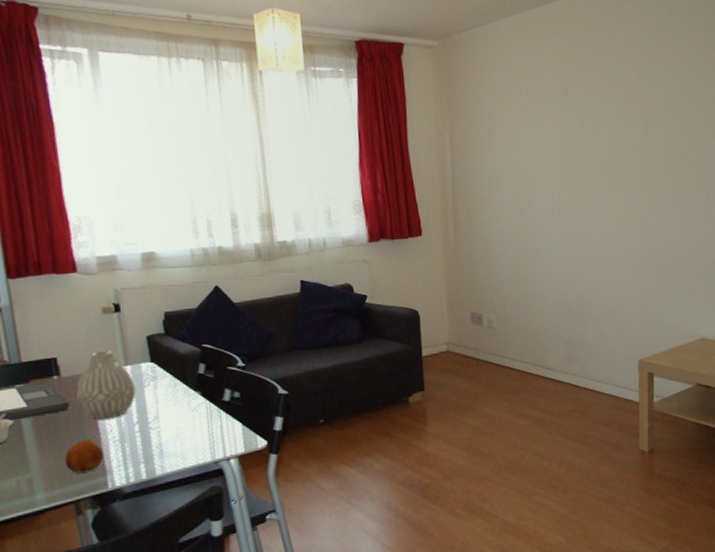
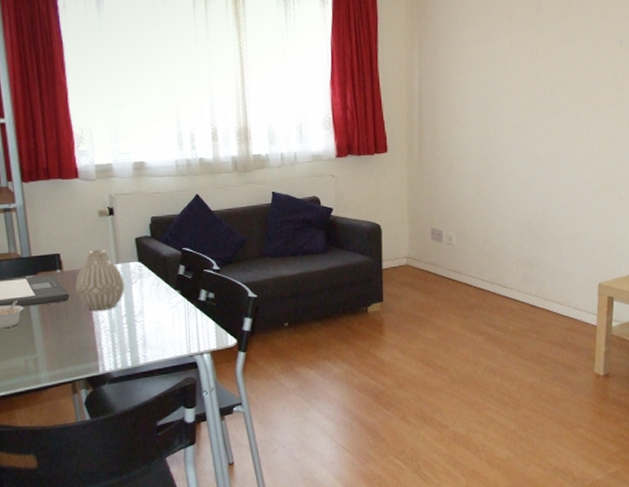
fruit: present [65,438,104,473] -> none [64,327,97,357]

